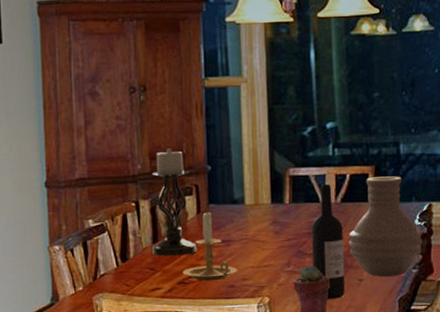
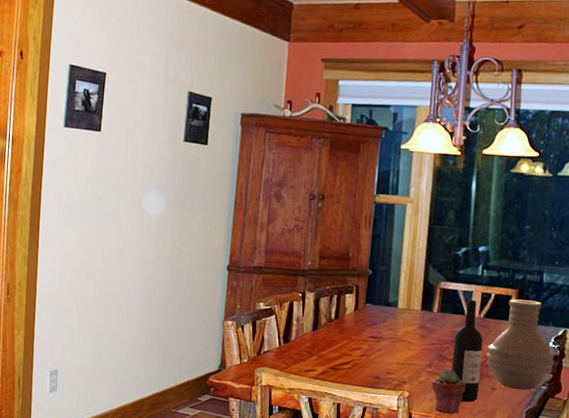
candle holder: present [151,148,197,257] -> none [310,251,352,345]
candle holder: present [182,209,238,281] -> none [335,308,384,371]

